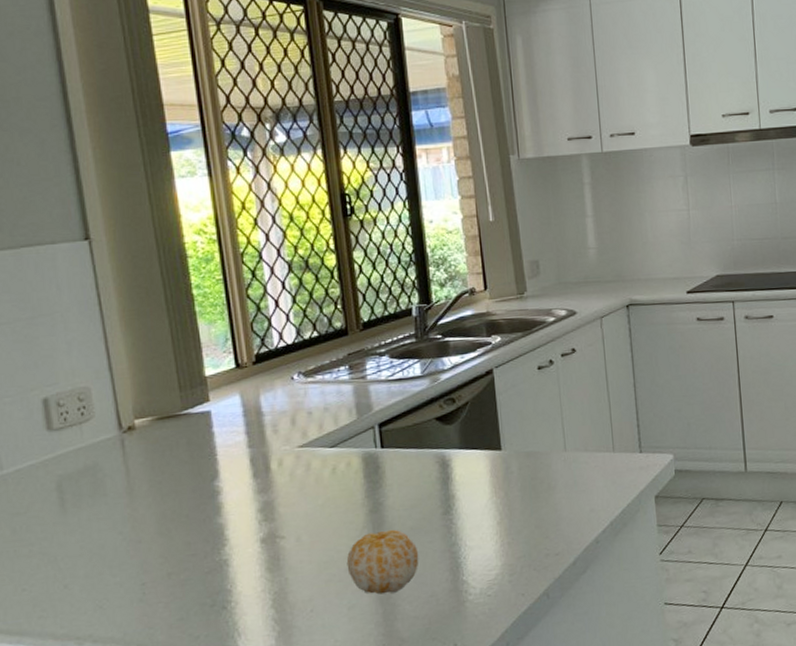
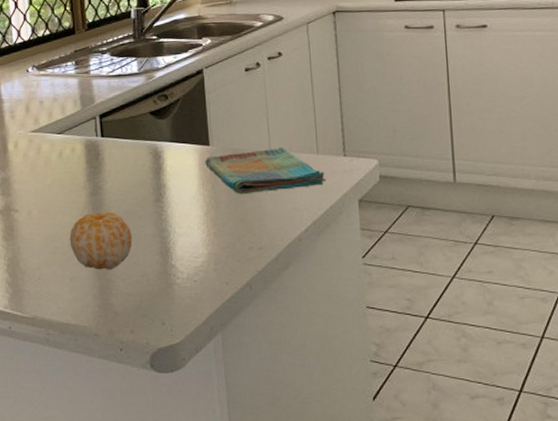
dish towel: none [497,447,623,500] -> present [205,147,326,195]

